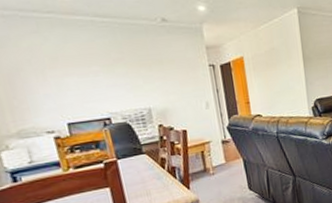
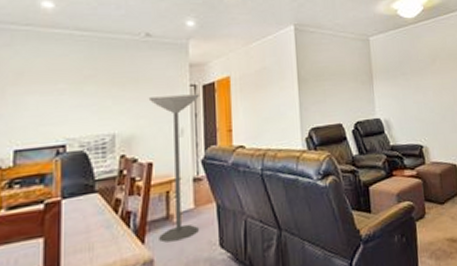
floor lamp: none [174,72,231,188] -> present [148,94,199,243]

